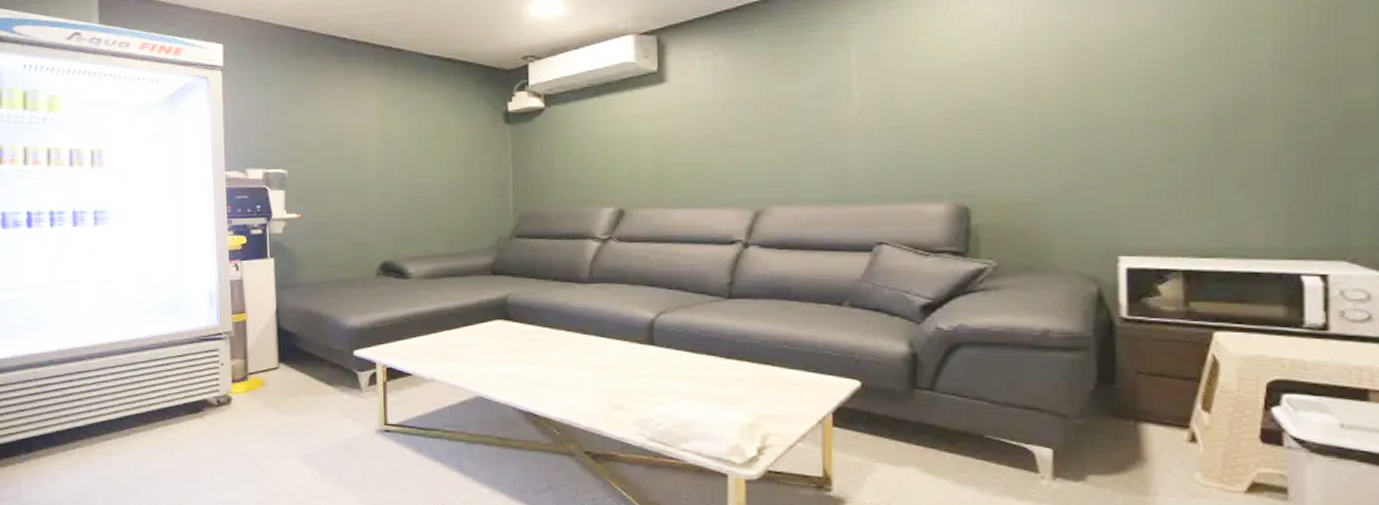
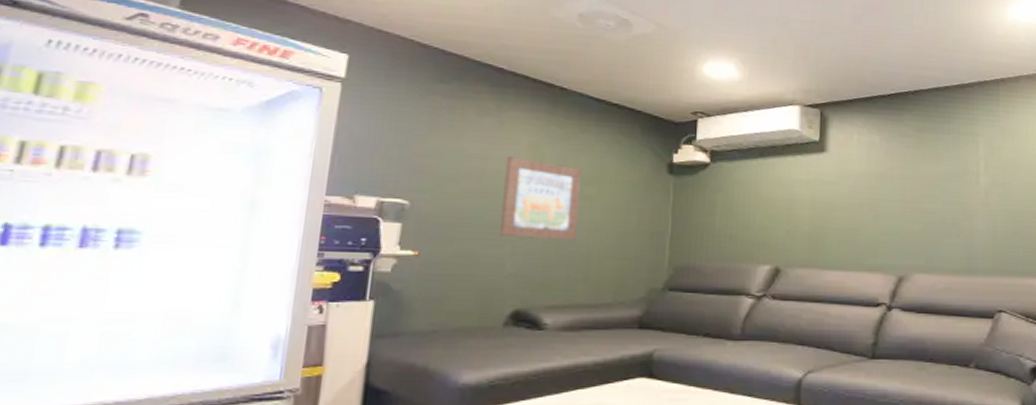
wall art: none [359,121,428,197] -> present [499,157,582,241]

